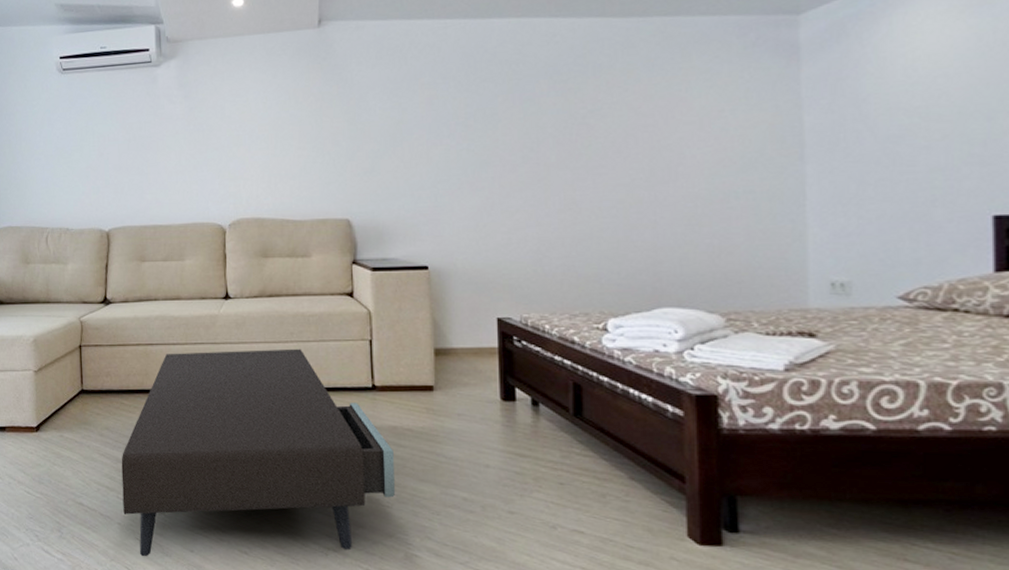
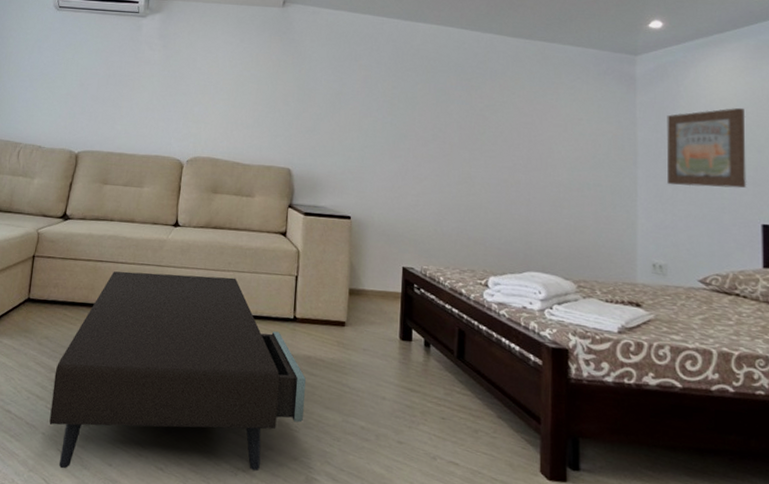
wall art: none [847,62,970,180] -> present [666,107,747,188]

